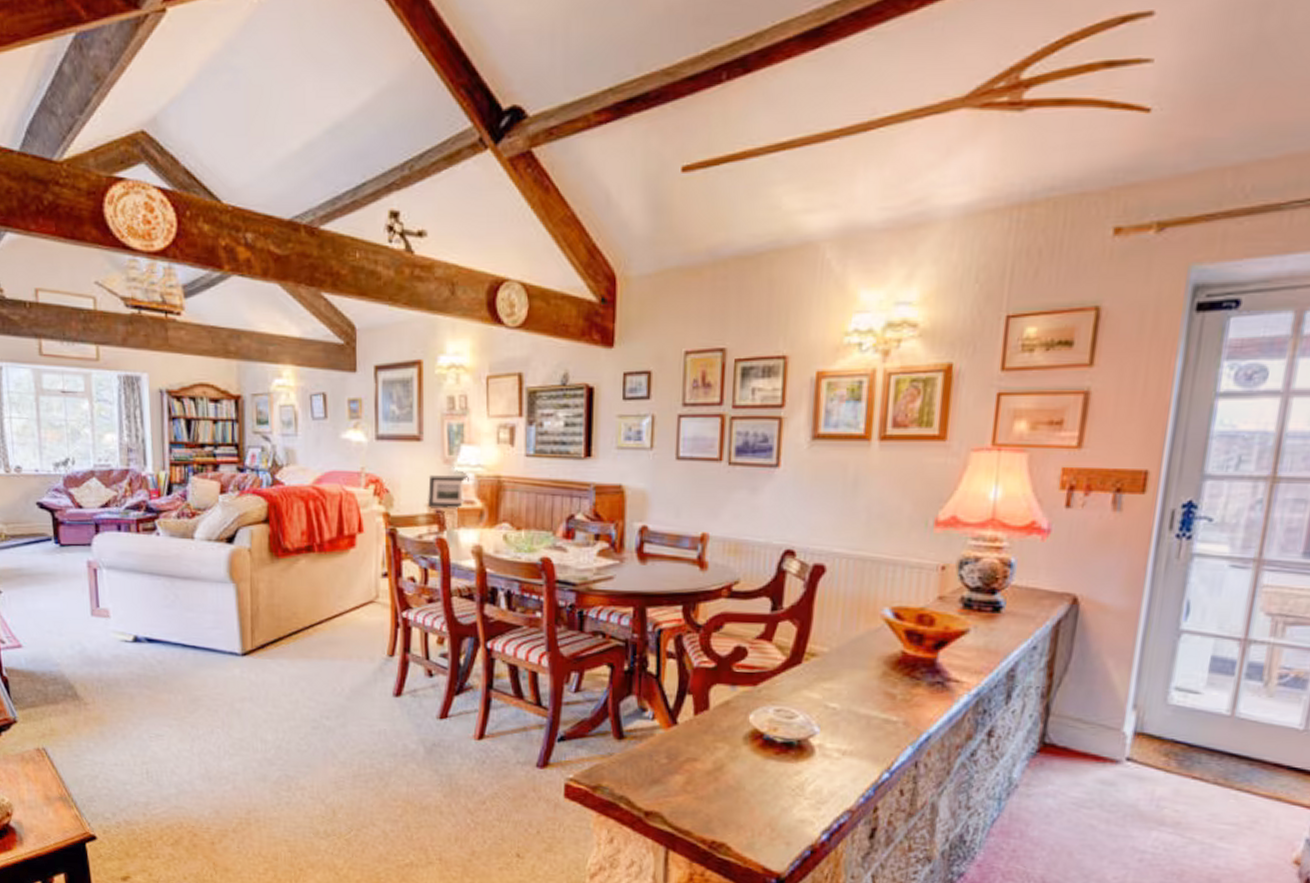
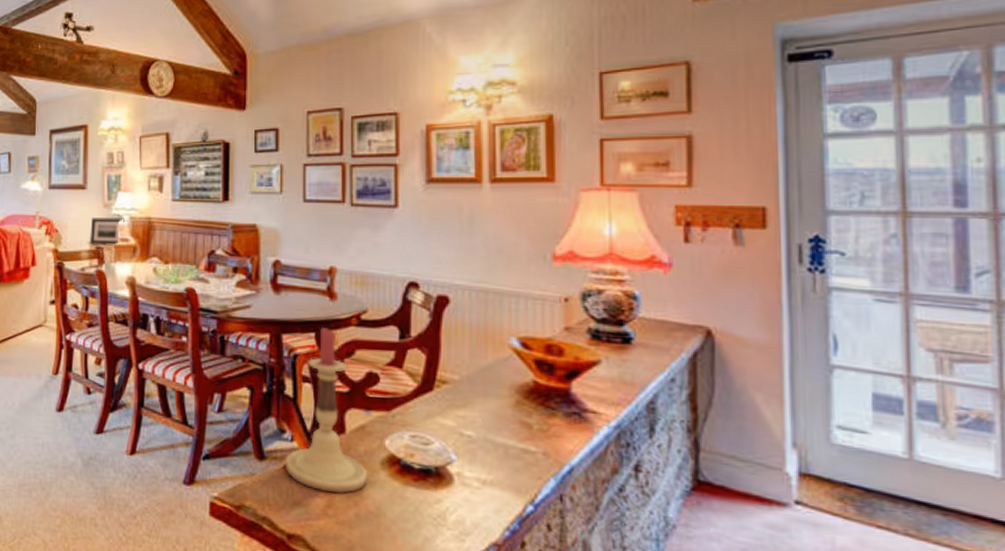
candlestick: none [644,600,729,769] -> present [284,328,367,494]

